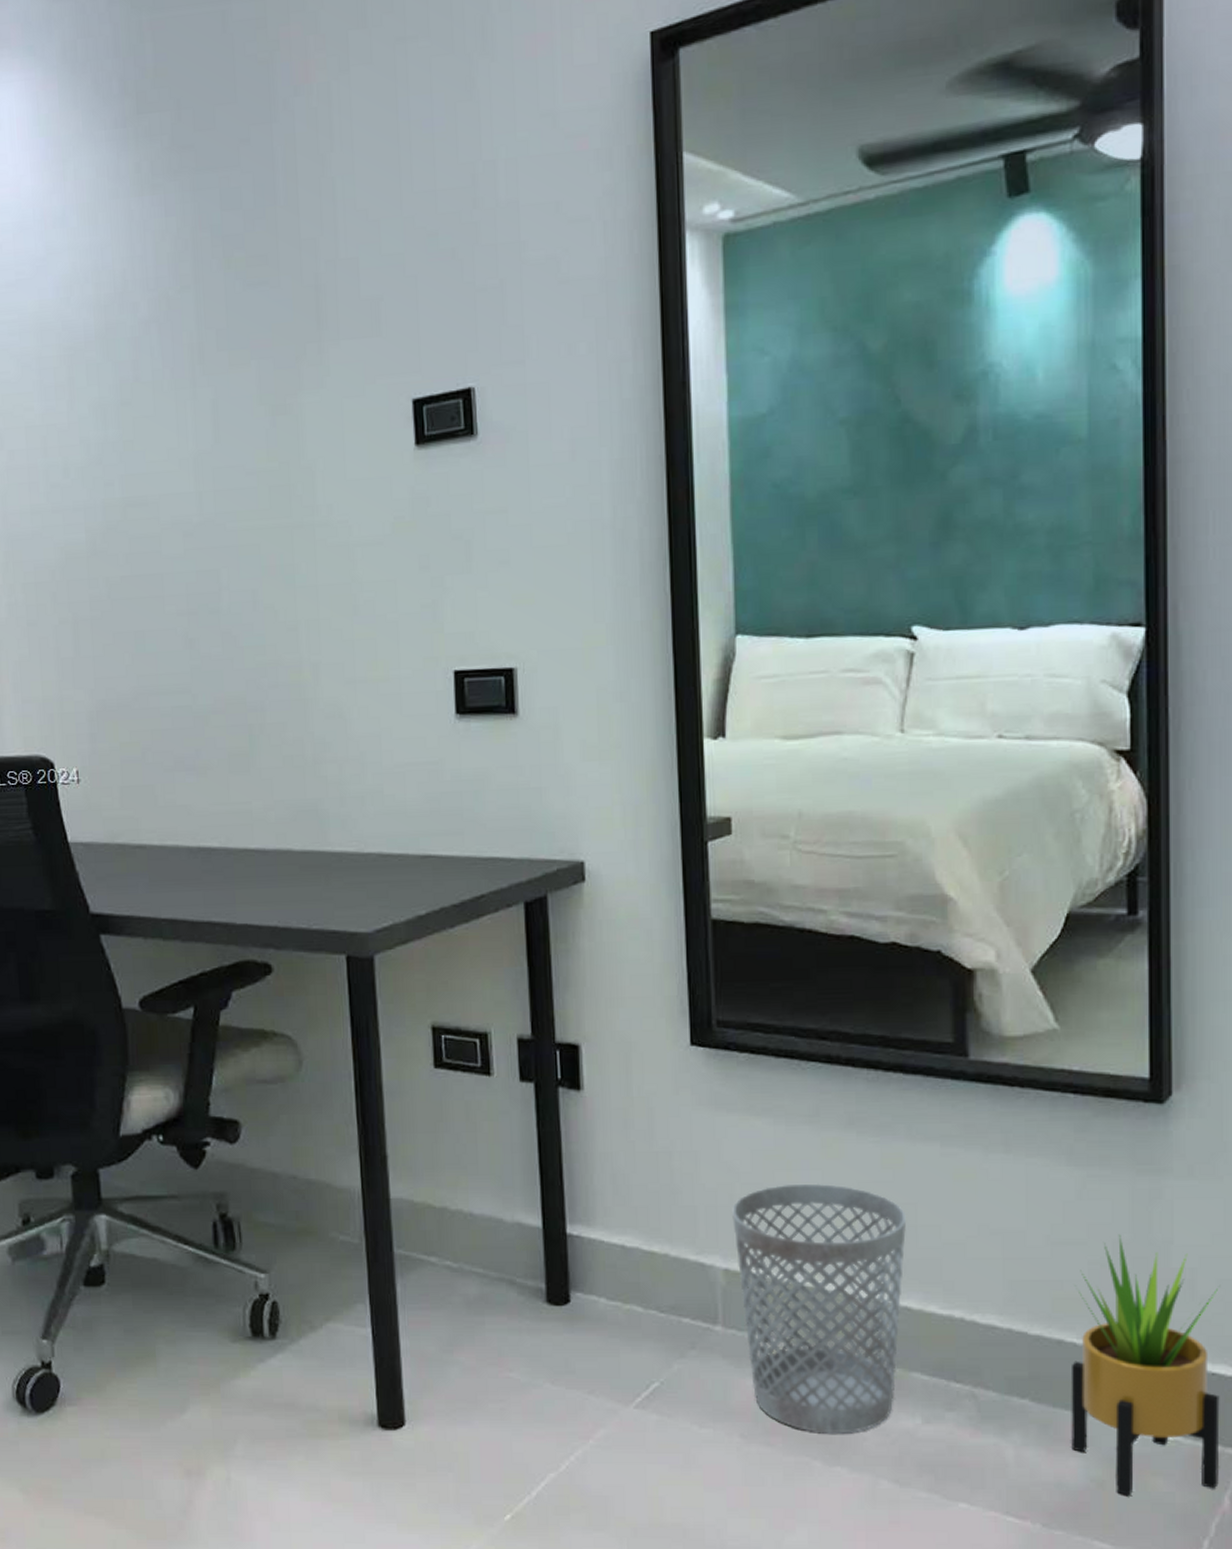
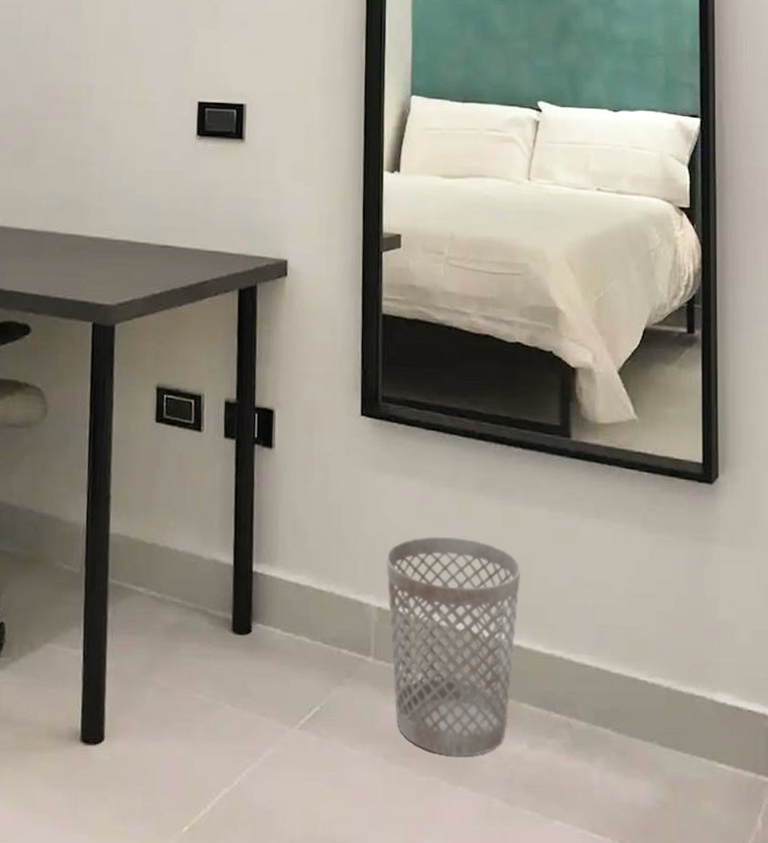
potted plant: present [1070,1234,1221,1495] -> none [643,590,754,816]

